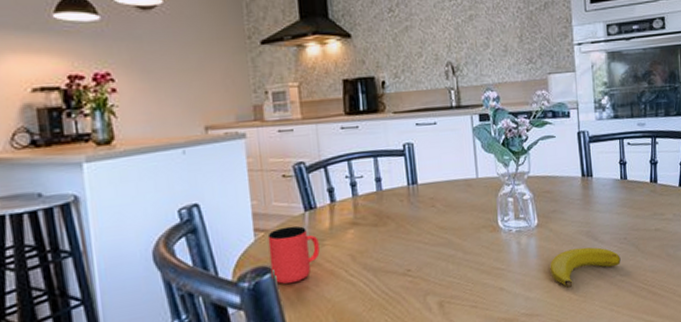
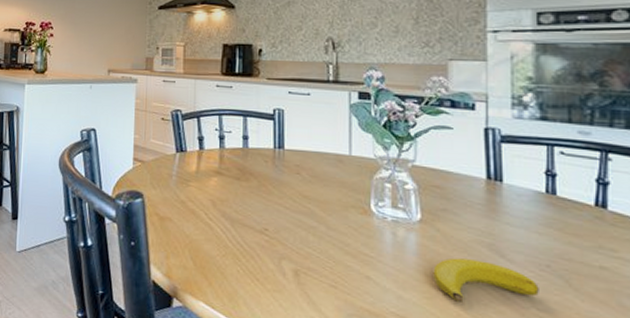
cup: present [267,226,320,284] -> none [142,162,185,212]

